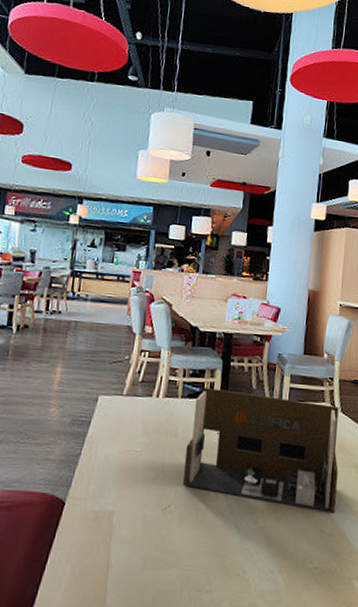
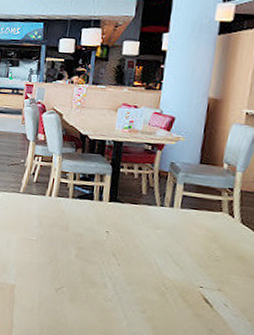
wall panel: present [183,387,339,513] -> none [74,190,239,317]

